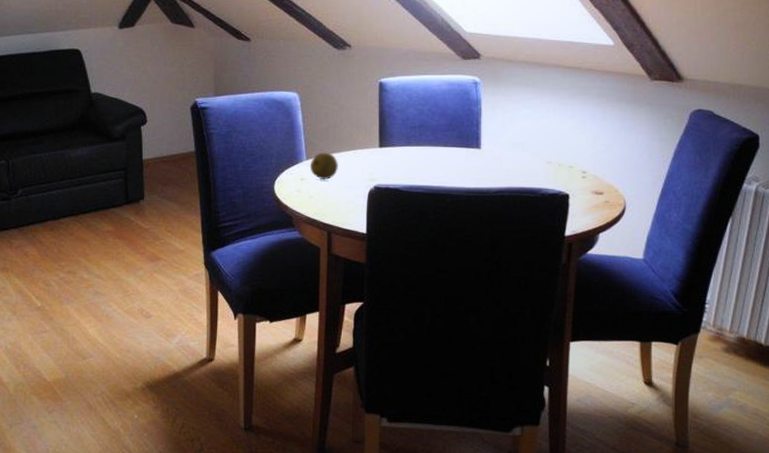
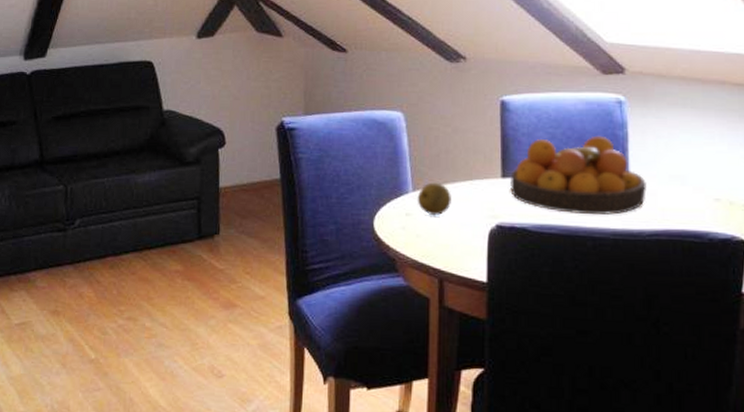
fruit bowl: none [386,111,494,176] -> present [510,135,646,215]

